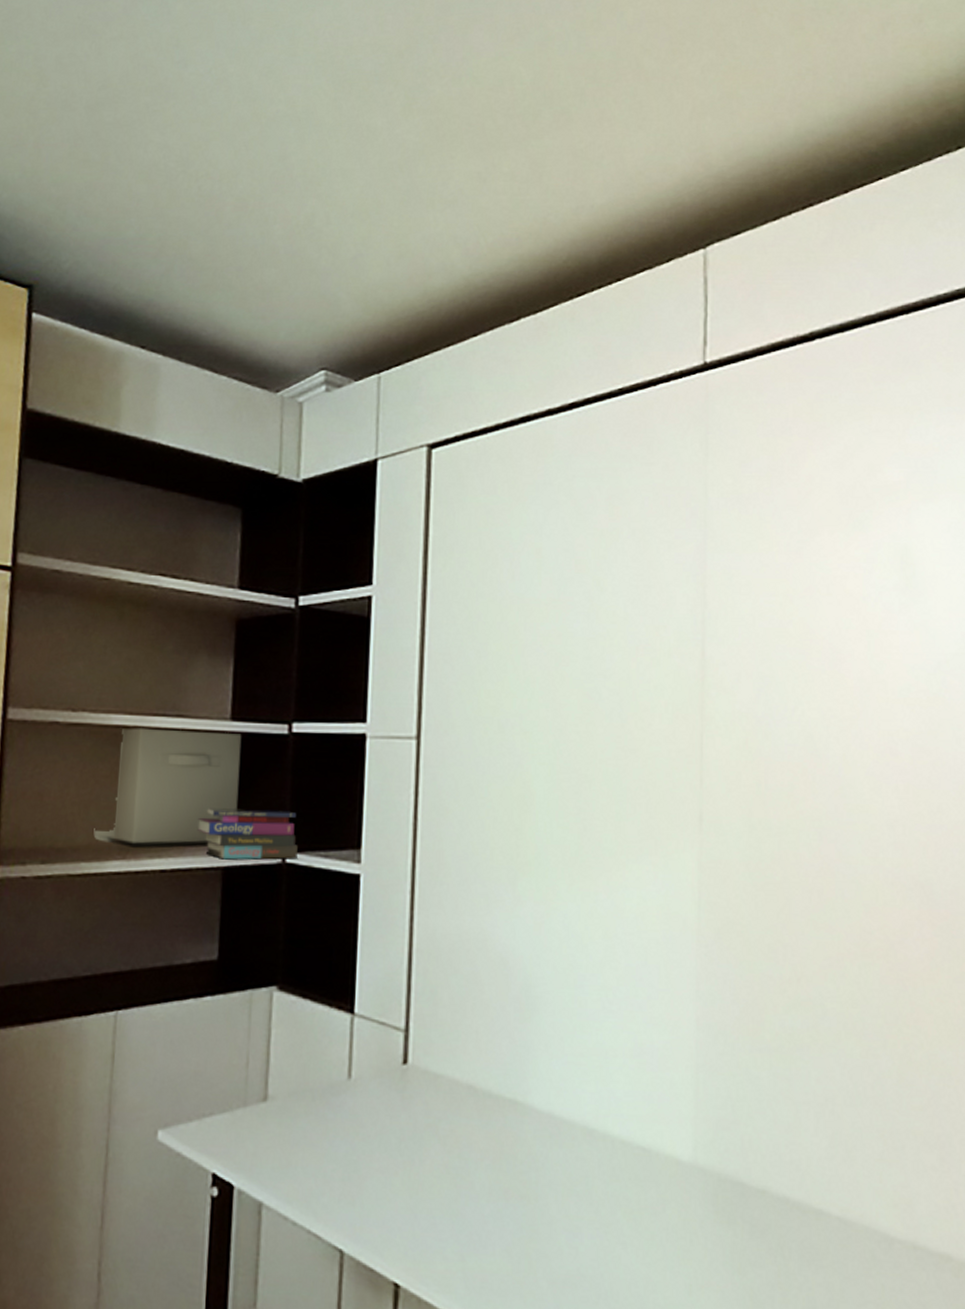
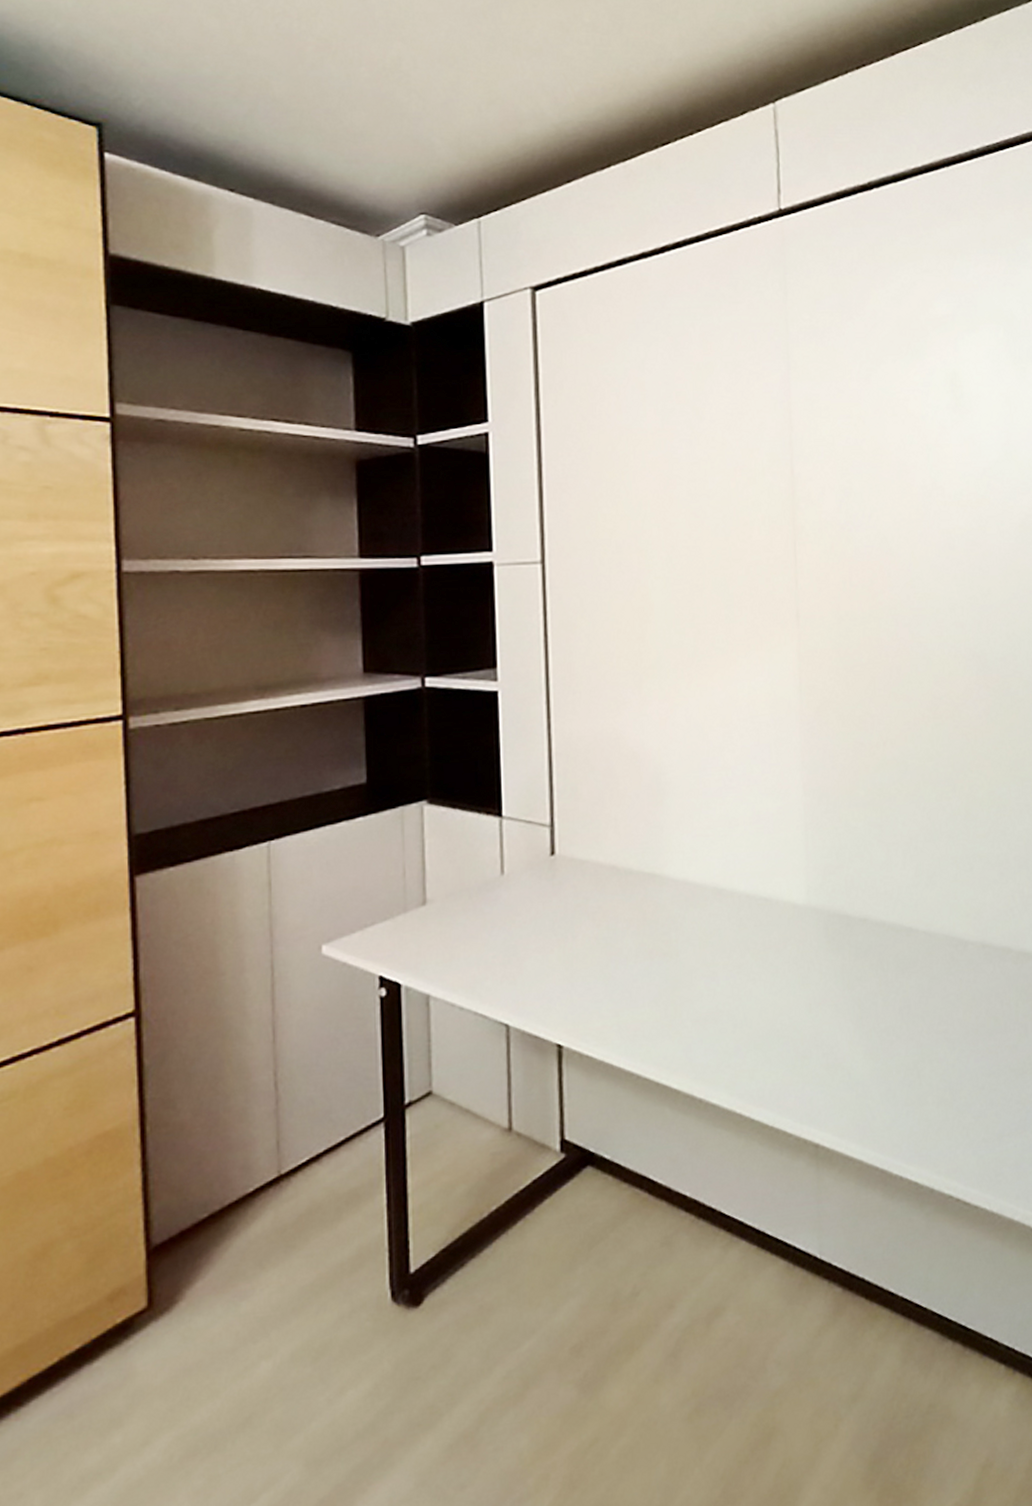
storage box: present [93,728,242,849] -> none [228,570,374,688]
books: present [197,808,298,860] -> none [335,637,436,690]

